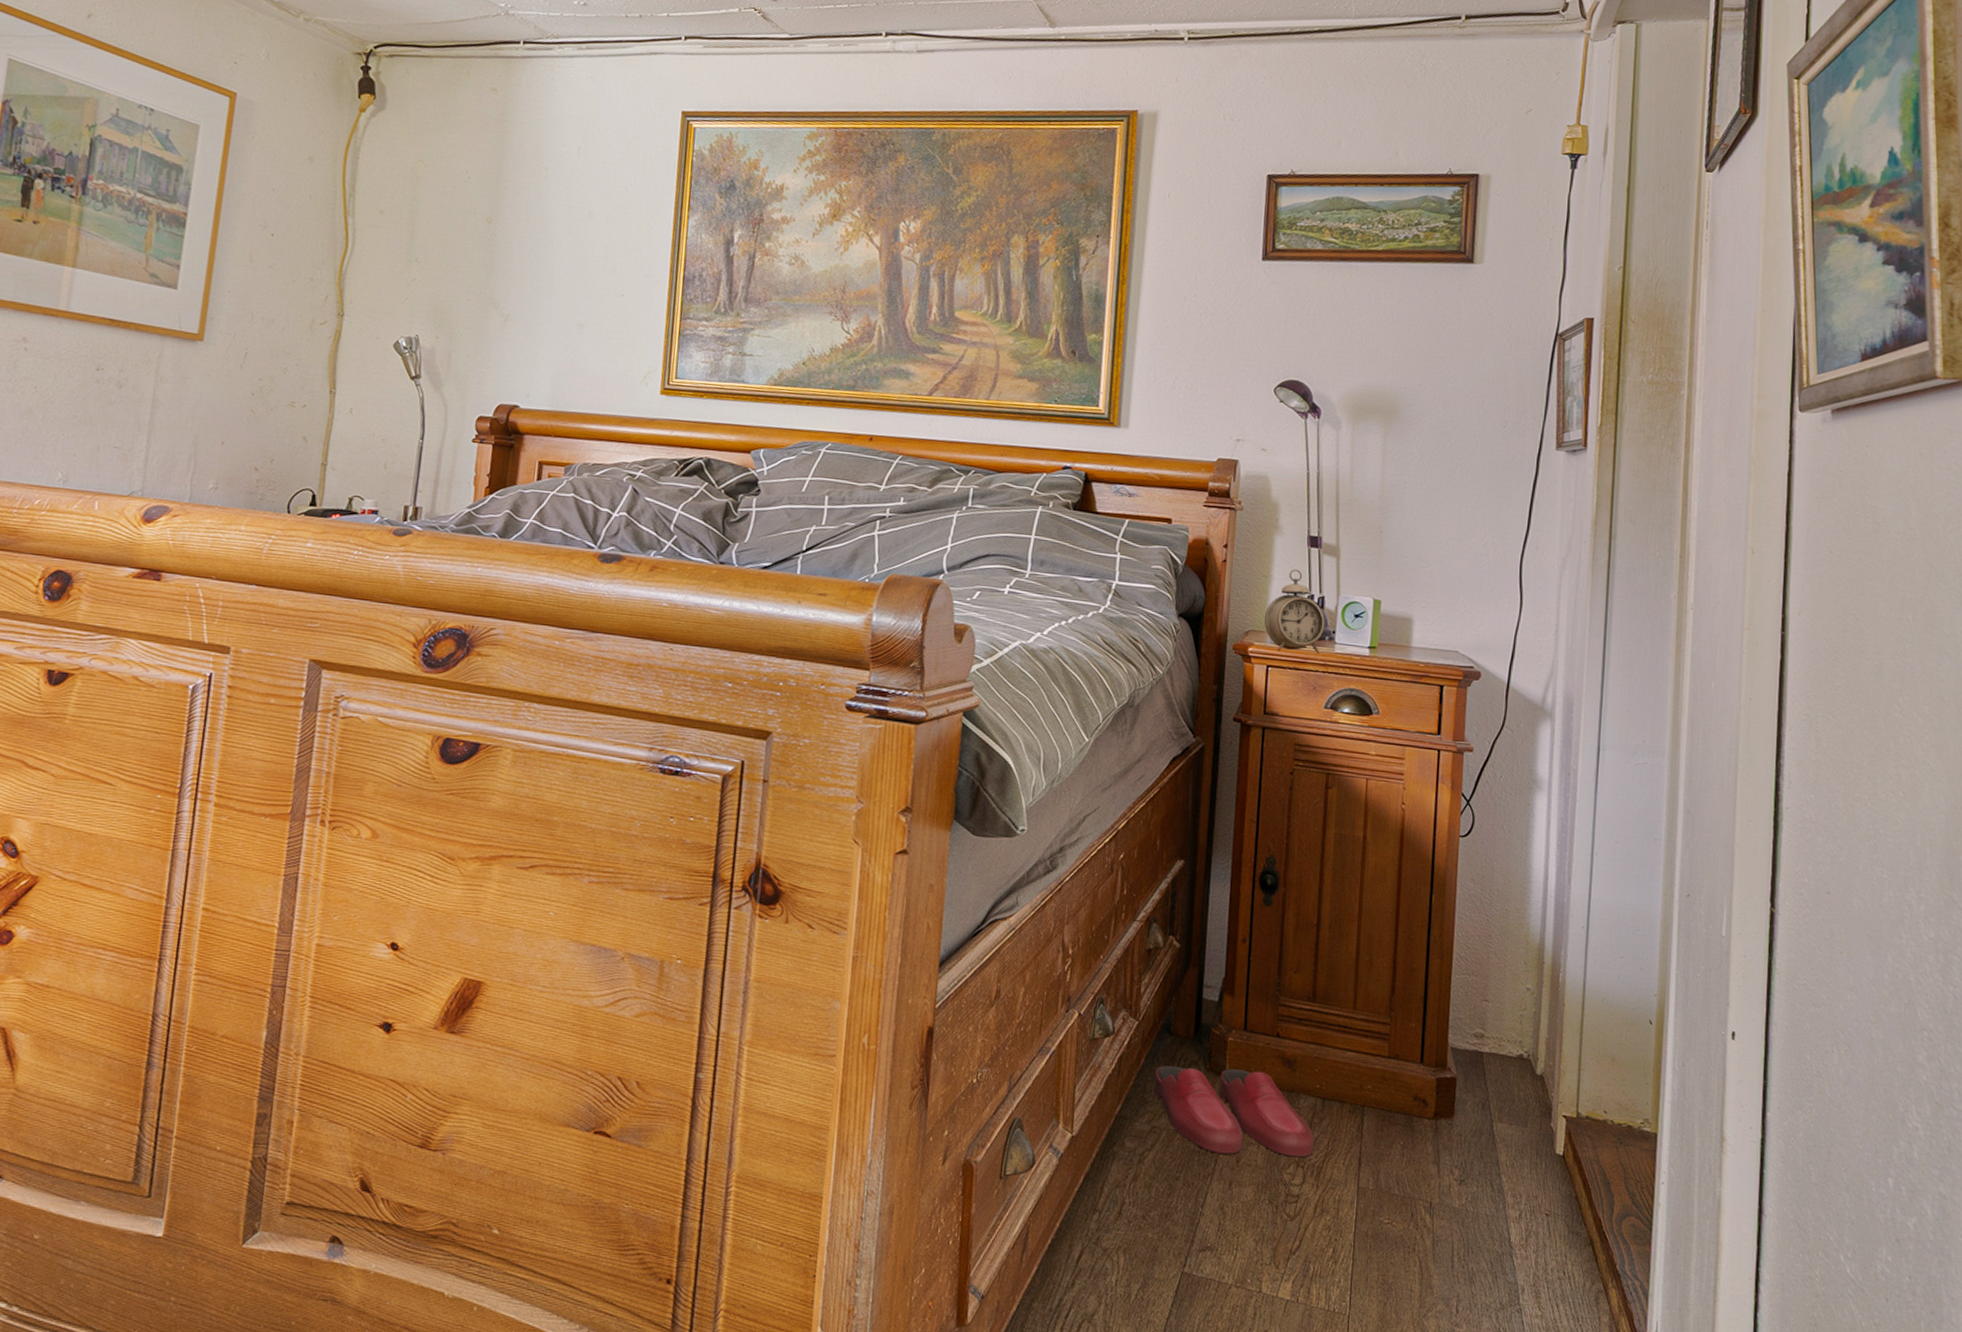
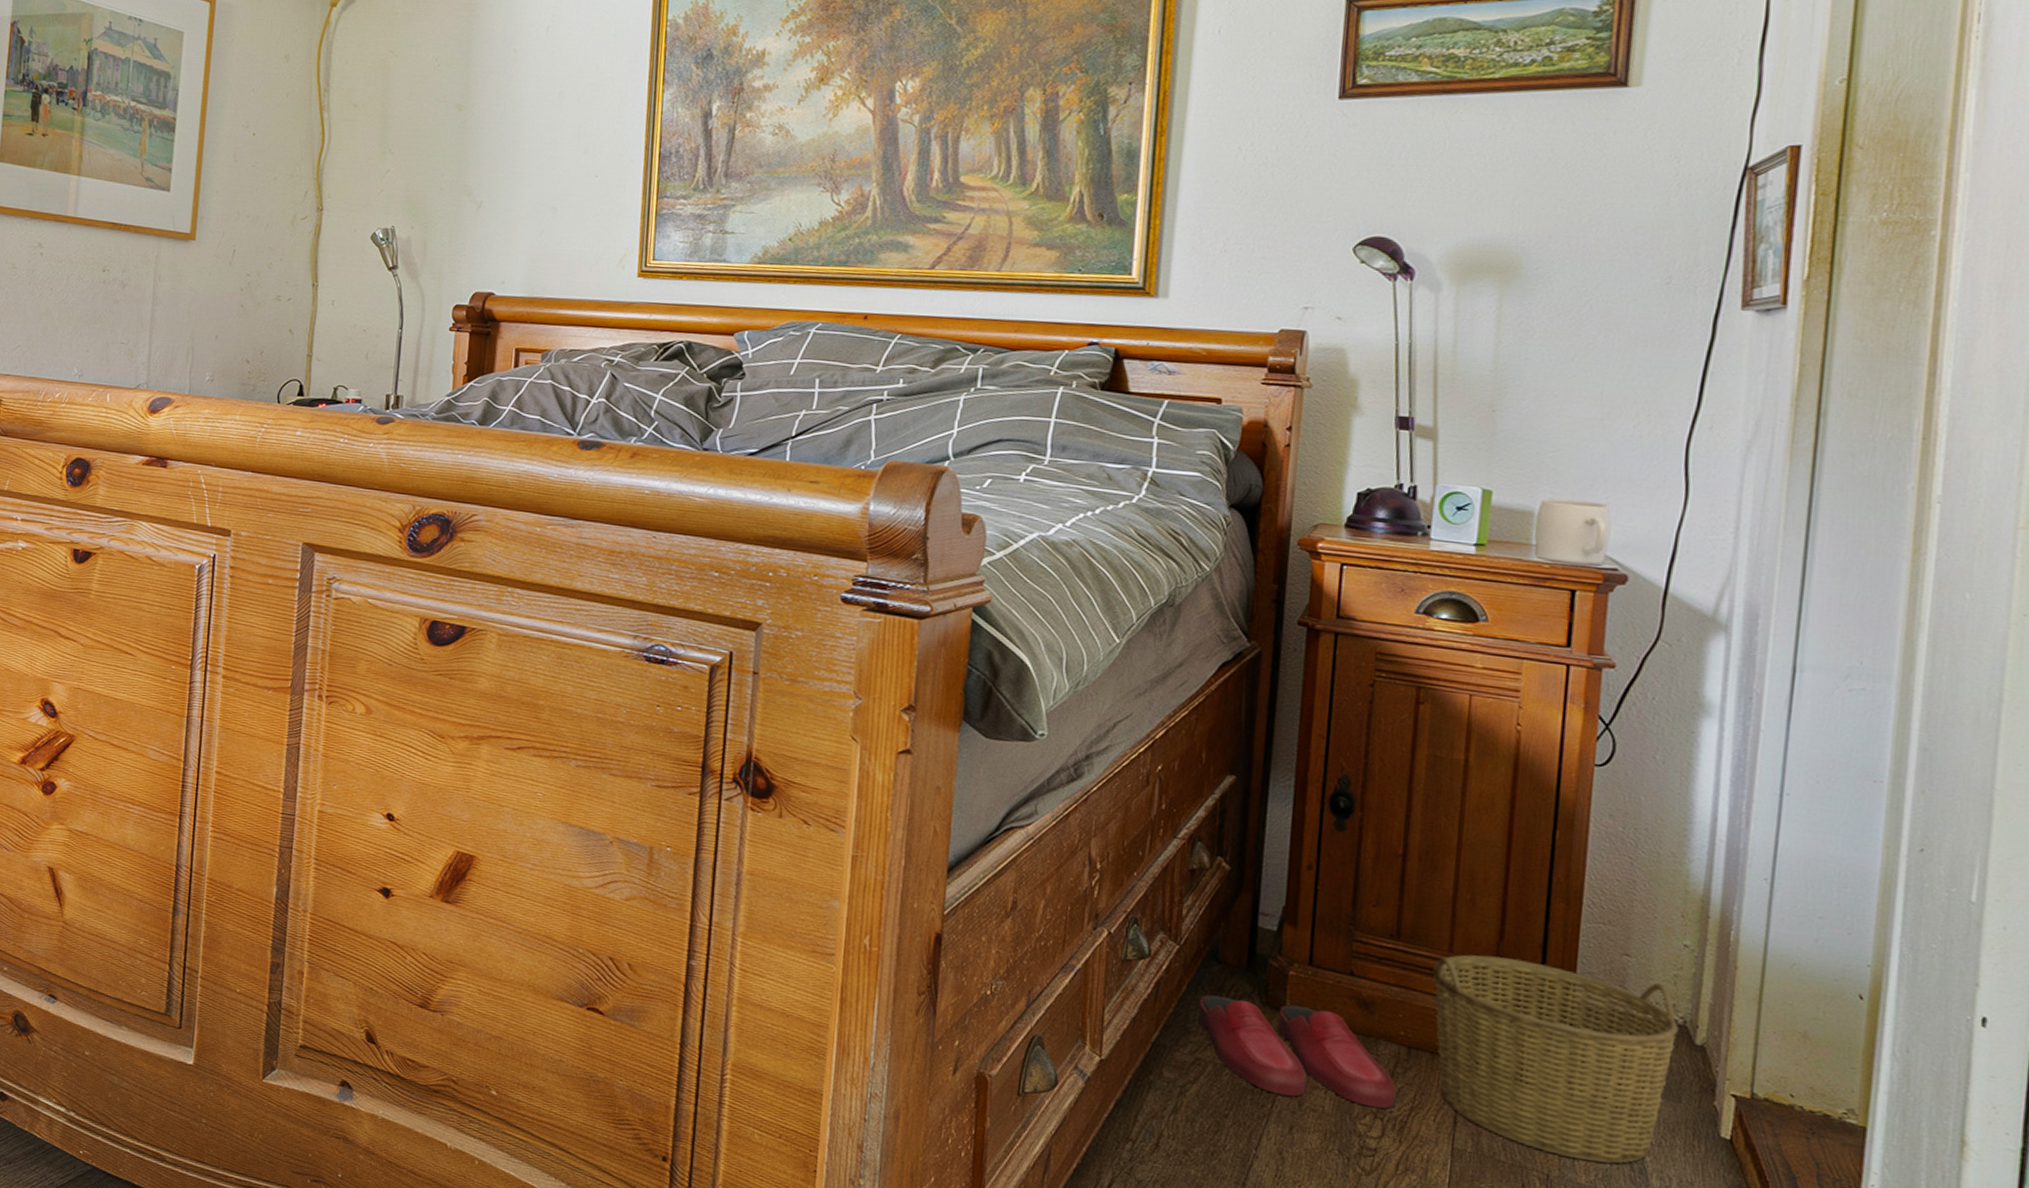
alarm clock: present [1264,569,1325,654] -> none [1337,454,1418,551]
basket: none [1341,1009,1524,1188] -> present [1432,954,1679,1164]
mug: none [1412,606,1468,666] -> present [1534,498,1612,567]

